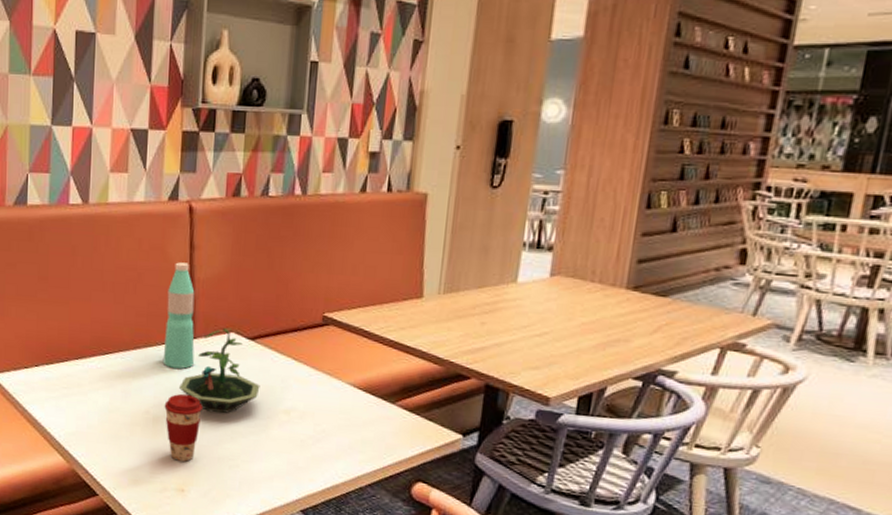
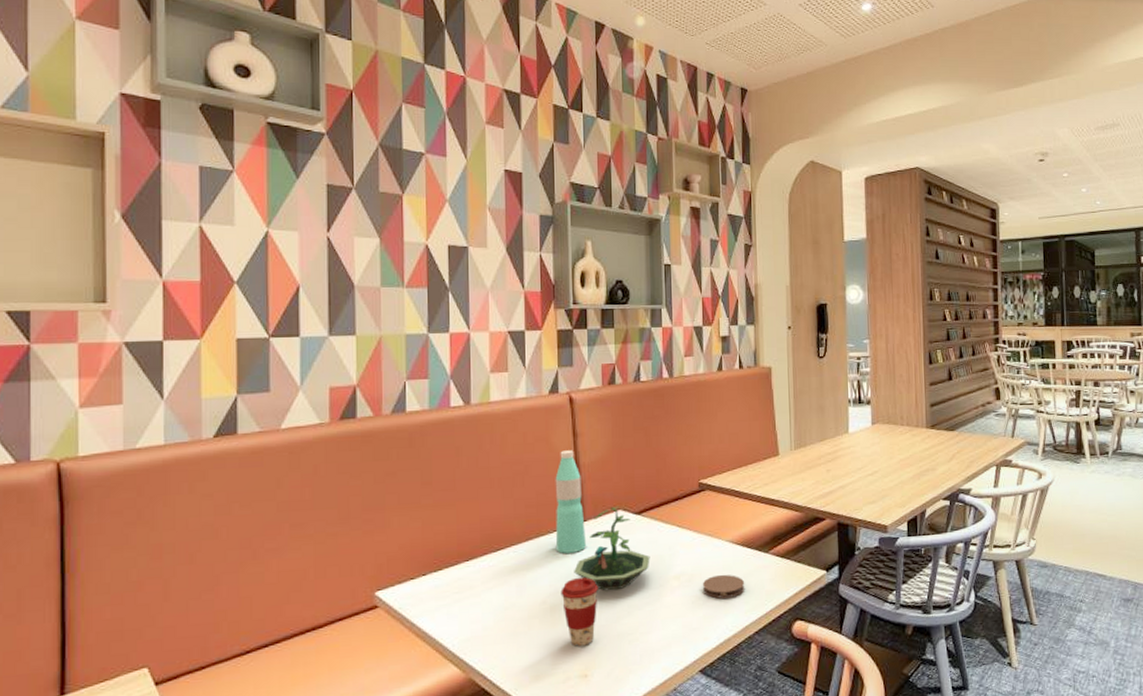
coaster: none [314,417,363,444] -> present [702,574,745,599]

